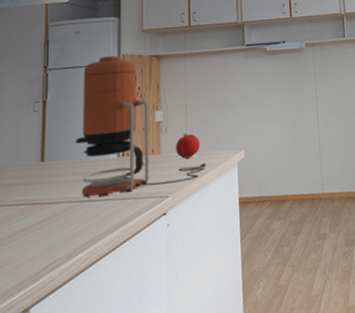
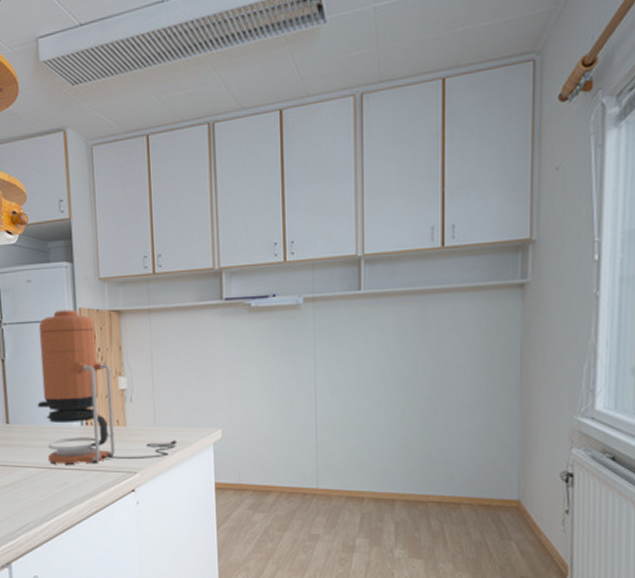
fruit: present [175,132,200,159] -> none [141,404,170,433]

